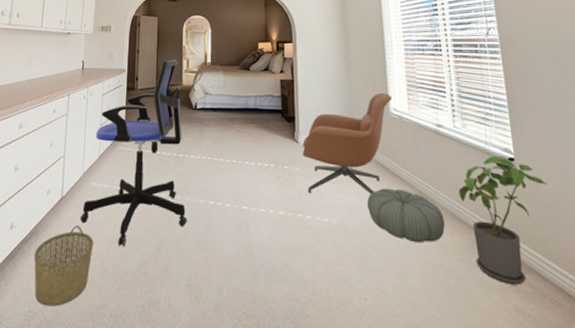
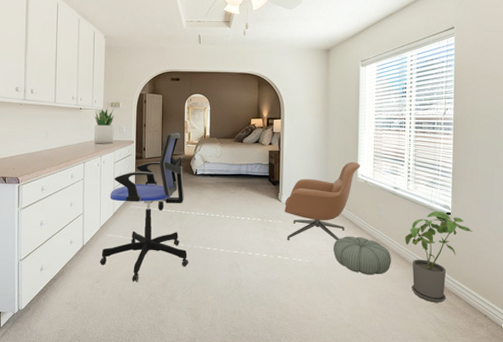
basket: present [33,225,94,307] -> none [62,267,112,327]
planter: none [81,31,105,74] -> present [94,107,114,144]

